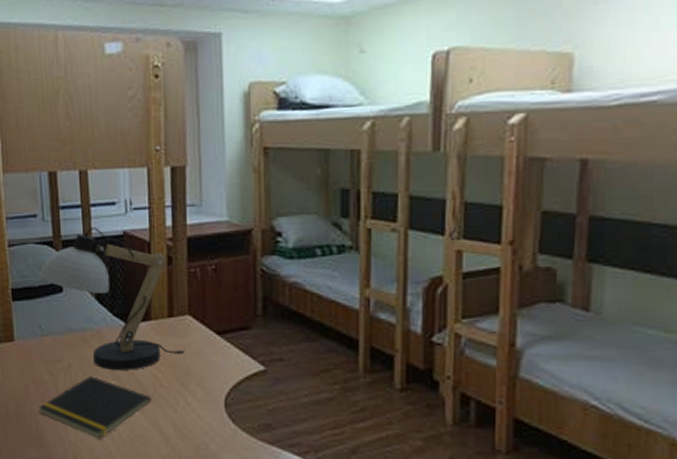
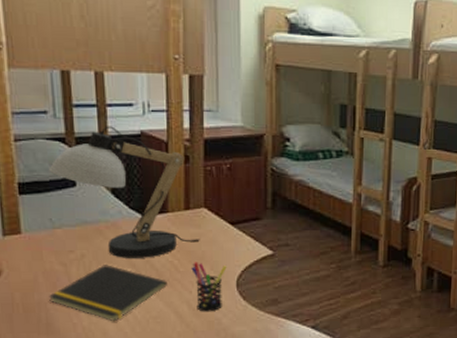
pen holder: none [176,376,214,435] -> present [191,262,227,312]

